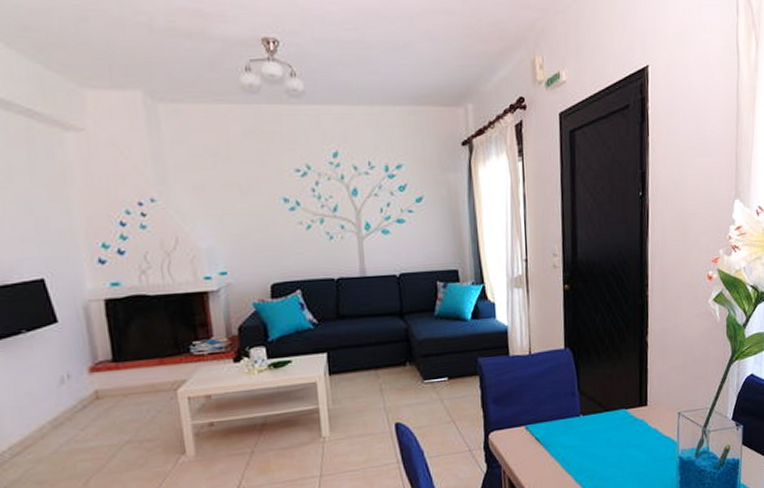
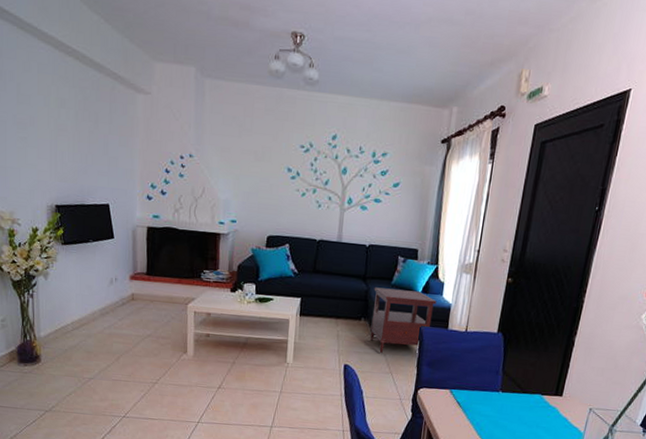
side table: none [414,318,491,401] -> present [370,287,437,354]

